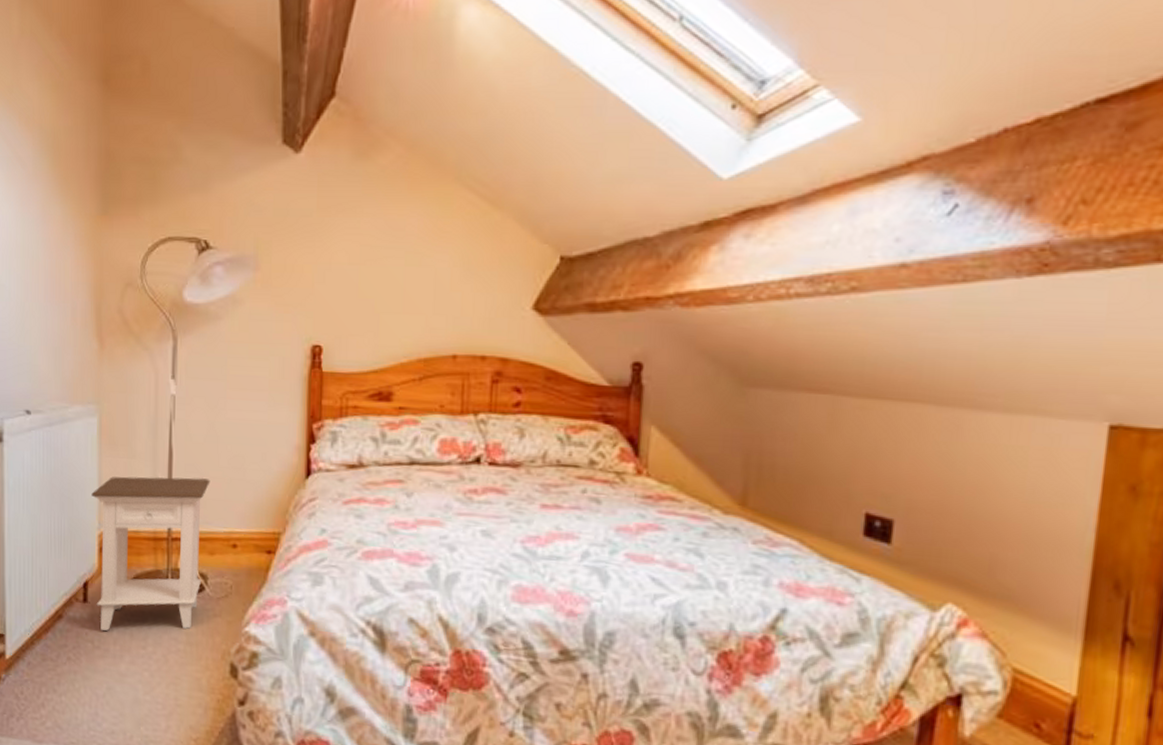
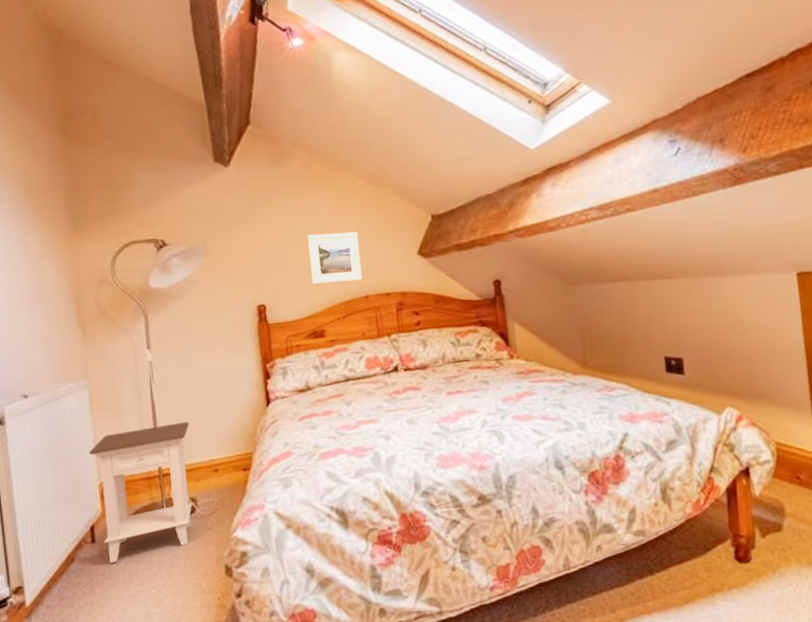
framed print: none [385,260,455,333] -> present [307,231,363,285]

